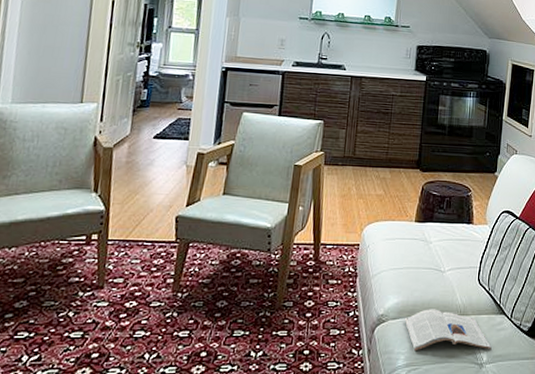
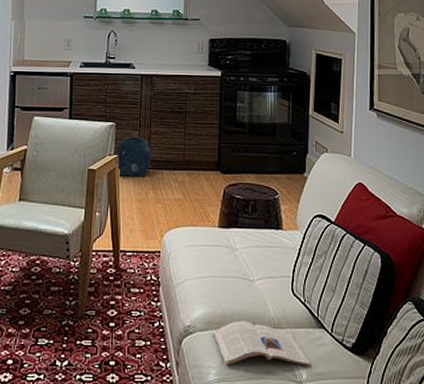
backpack: none [322,134,357,174] -> present [116,136,153,177]

